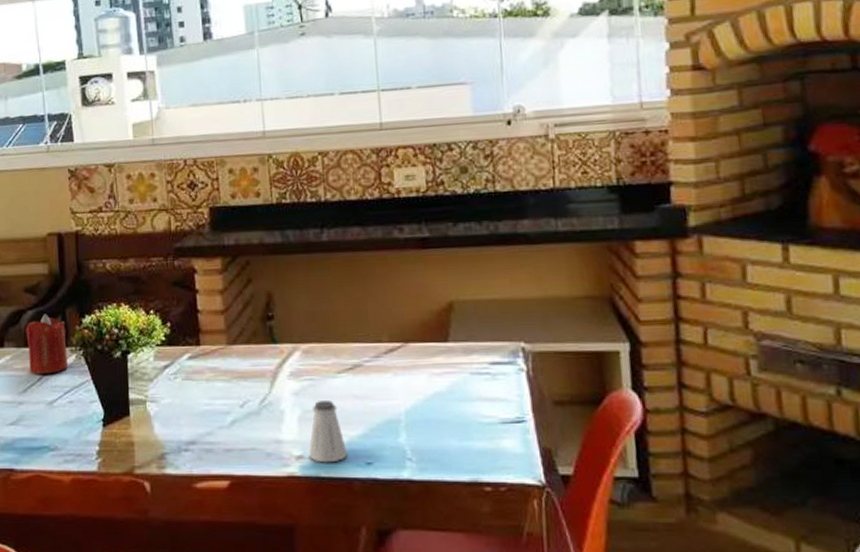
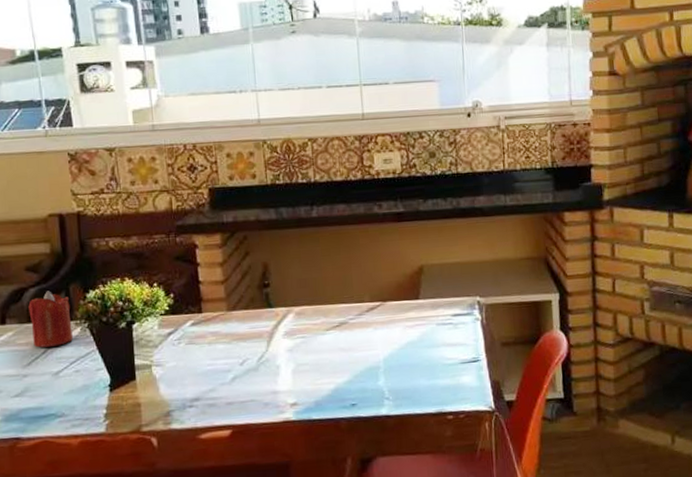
saltshaker: present [308,401,348,463] -> none [301,354,336,408]

